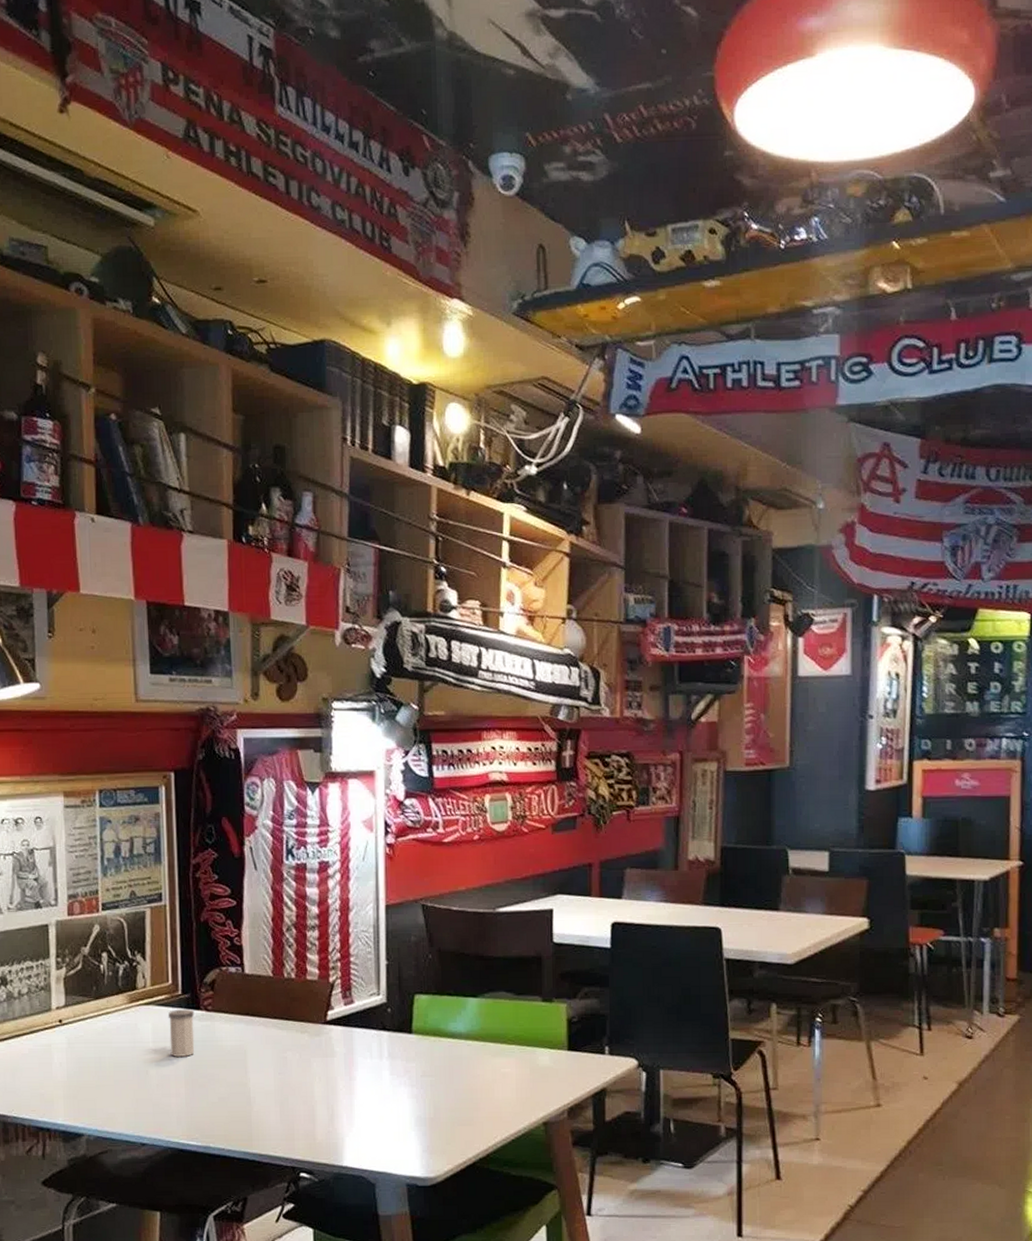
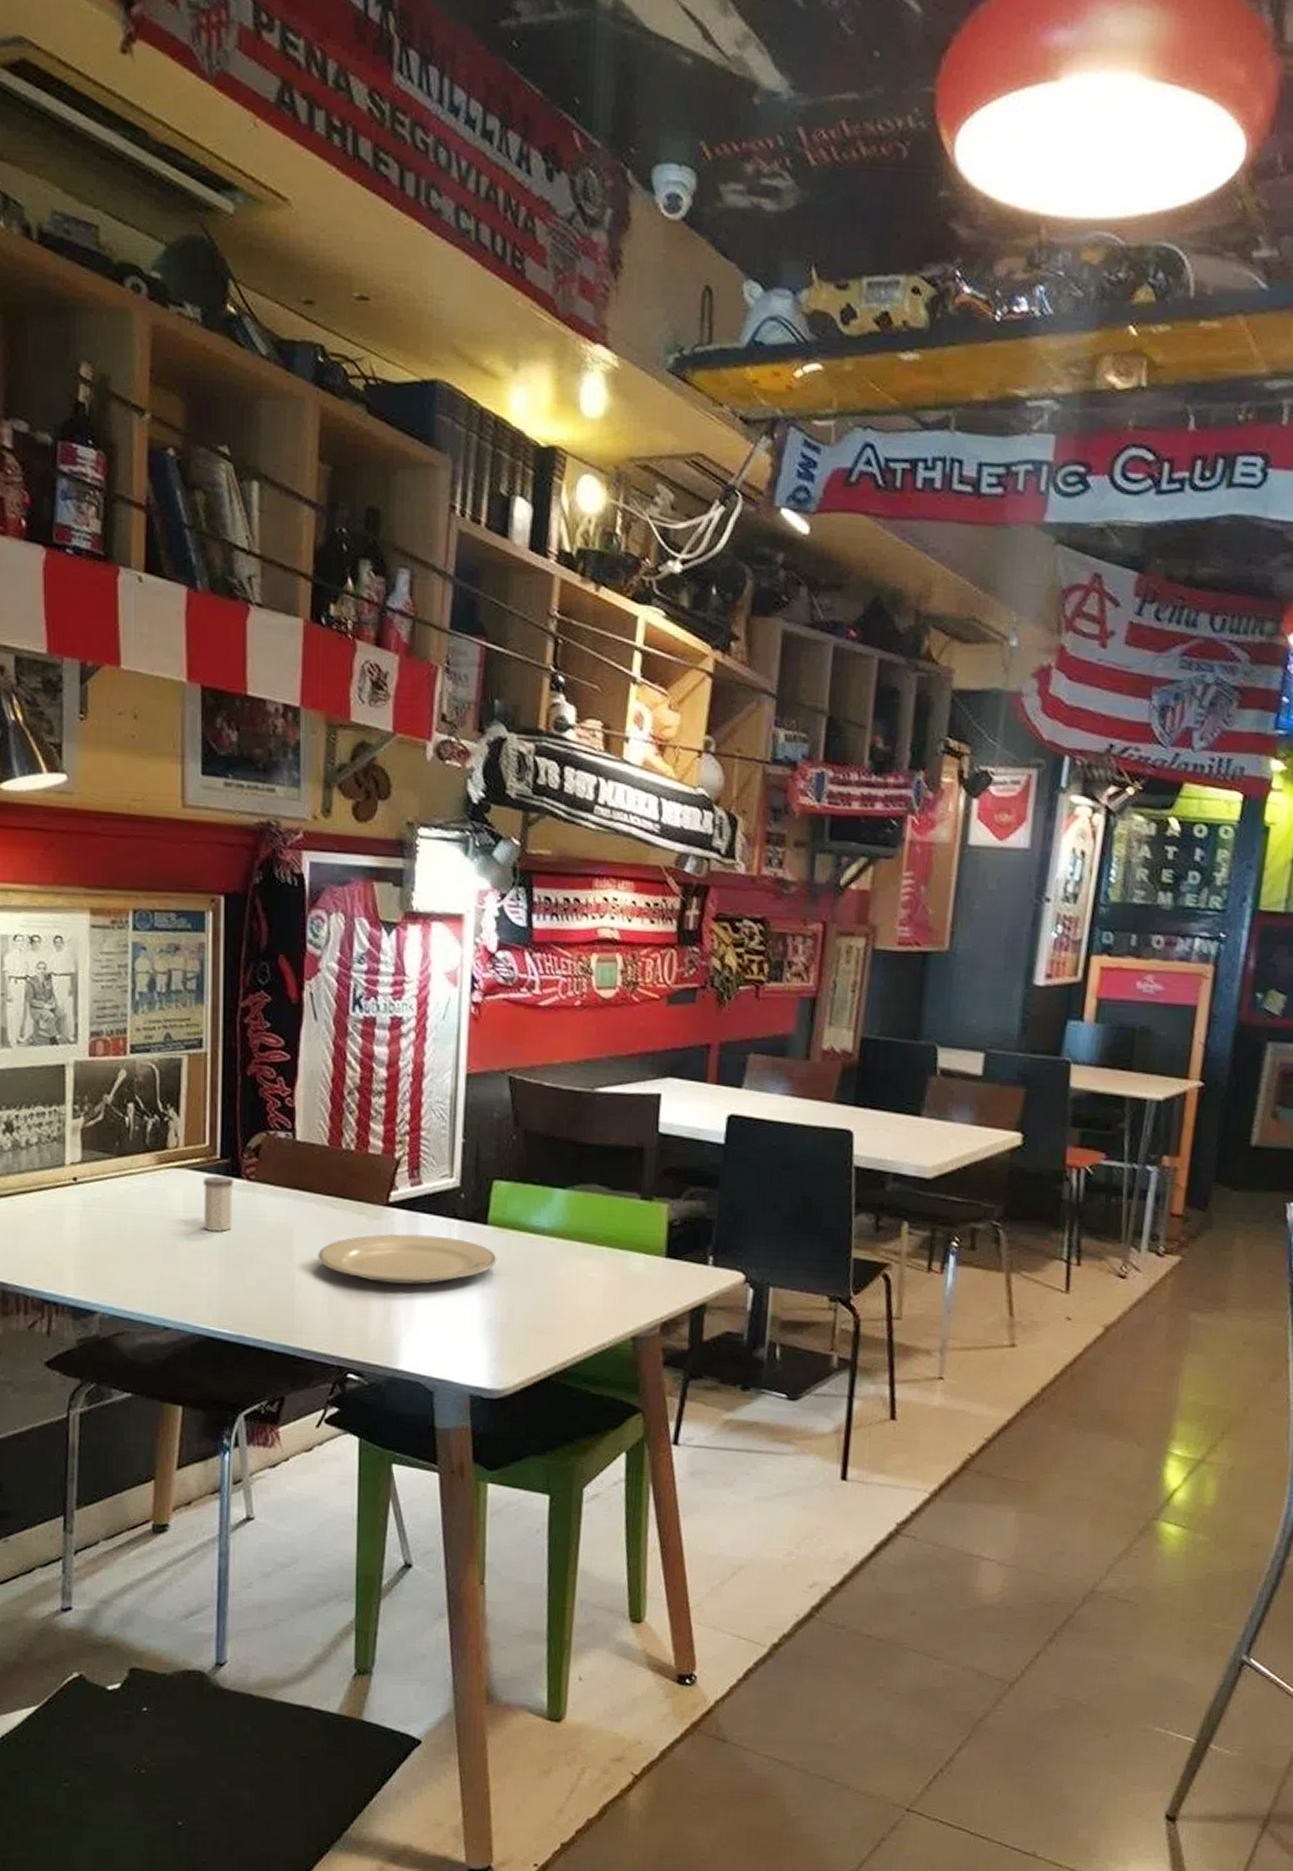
plate: none [269,1046,422,1092] -> present [318,1234,497,1285]

